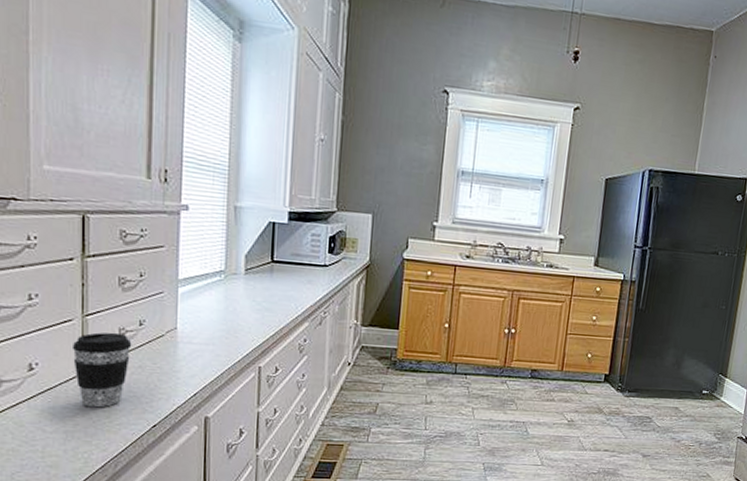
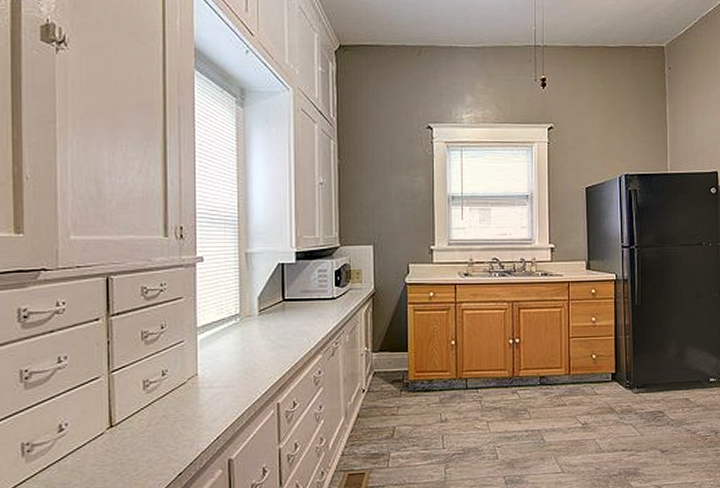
coffee cup: present [71,332,132,408] -> none [99,385,156,462]

